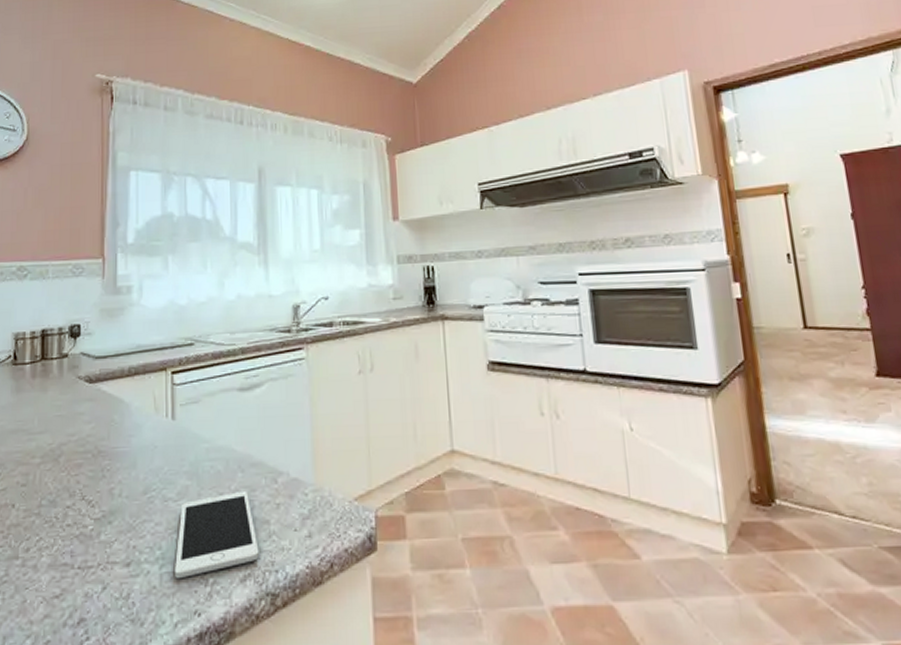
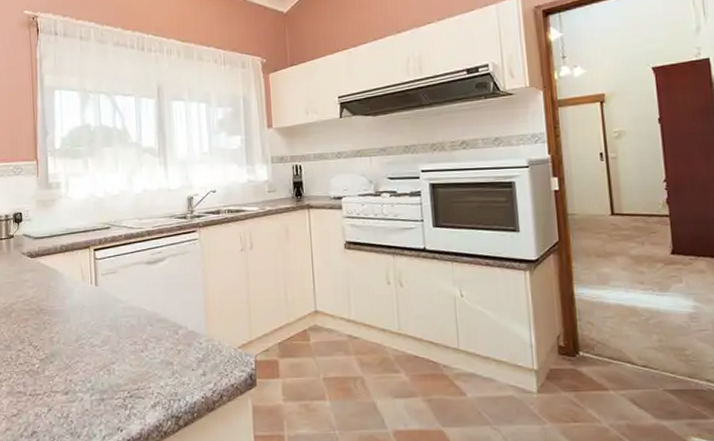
cell phone: present [175,490,259,579] -> none [102,340,166,405]

